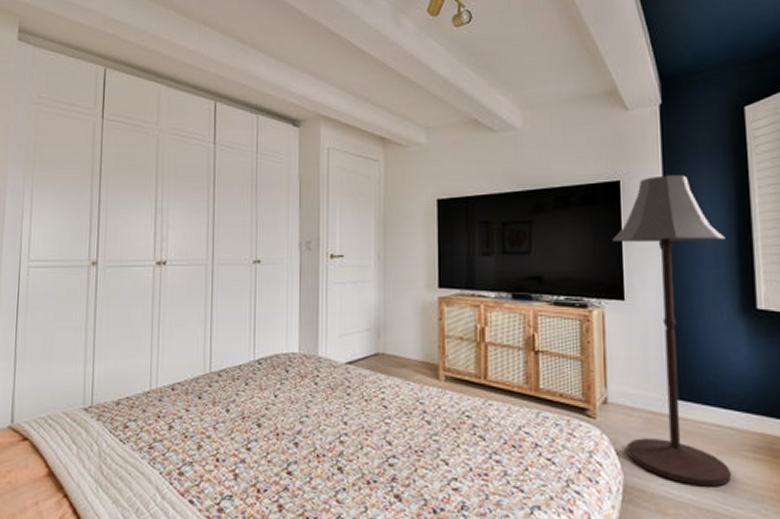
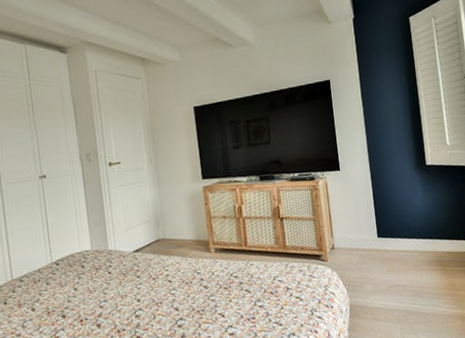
floor lamp: present [613,175,732,487] -> none [328,72,418,296]

